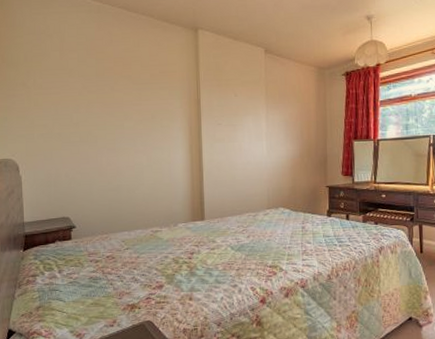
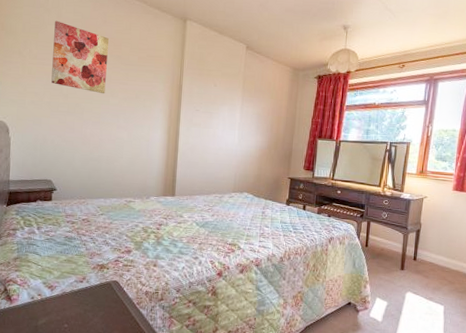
wall art: none [58,46,118,118] -> present [51,20,109,94]

